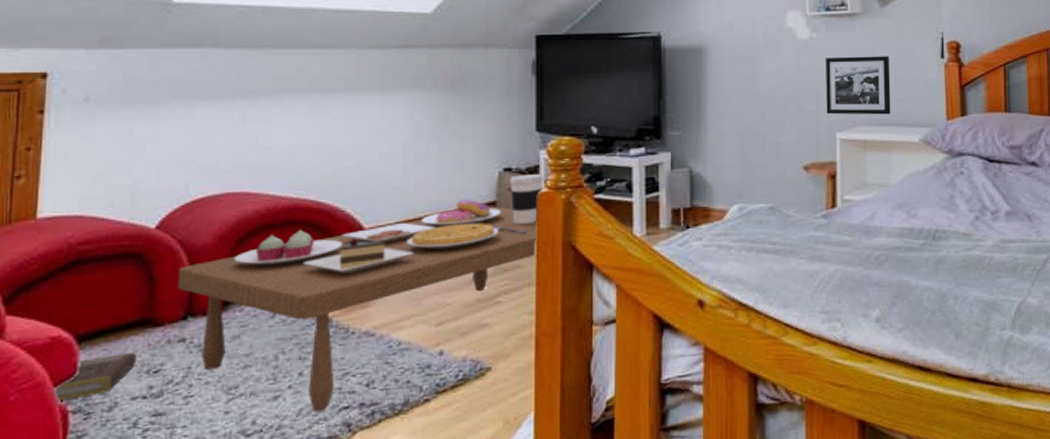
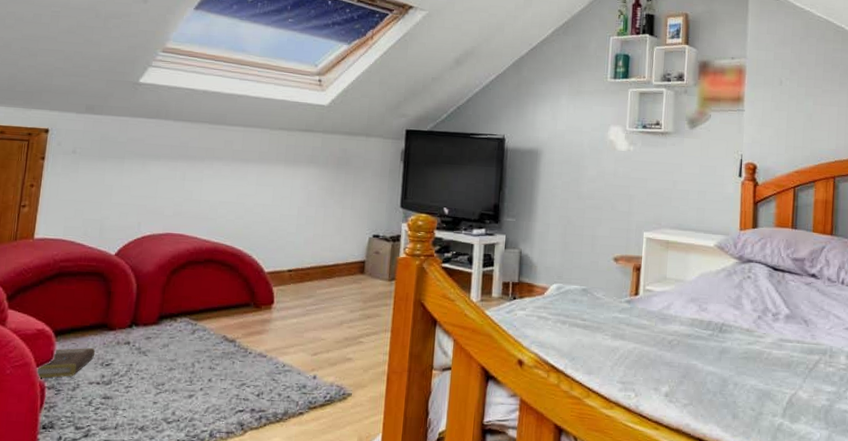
coffee table: present [177,174,544,412] -> none [127,241,404,412]
picture frame: present [826,56,891,115] -> none [636,168,694,221]

